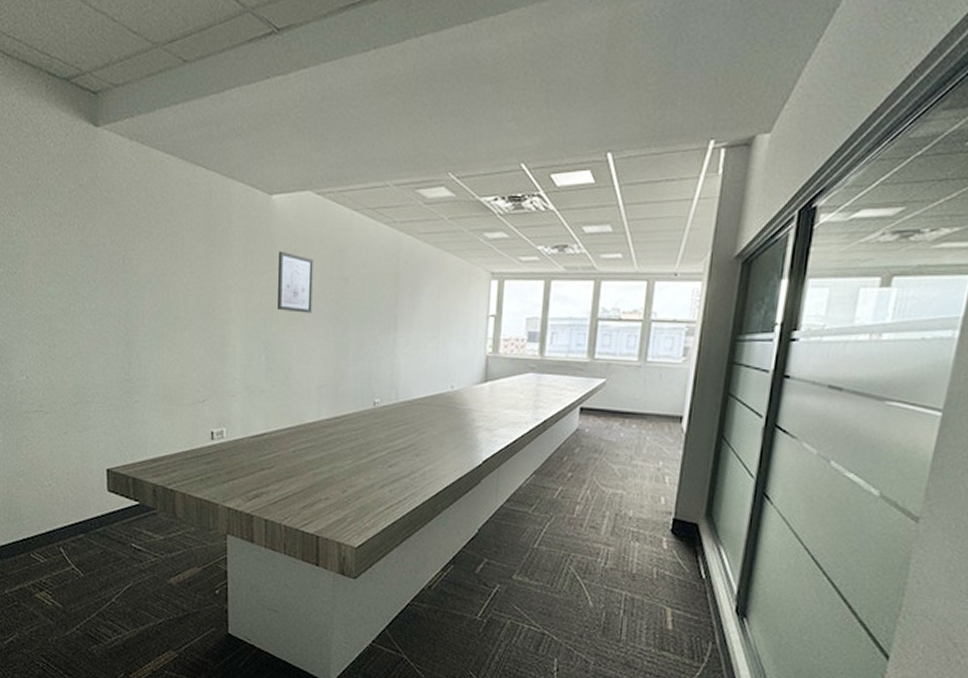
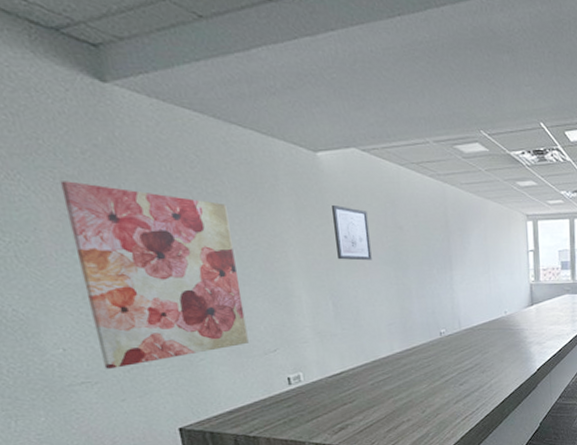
wall art: none [49,218,181,401] -> present [60,181,249,369]

